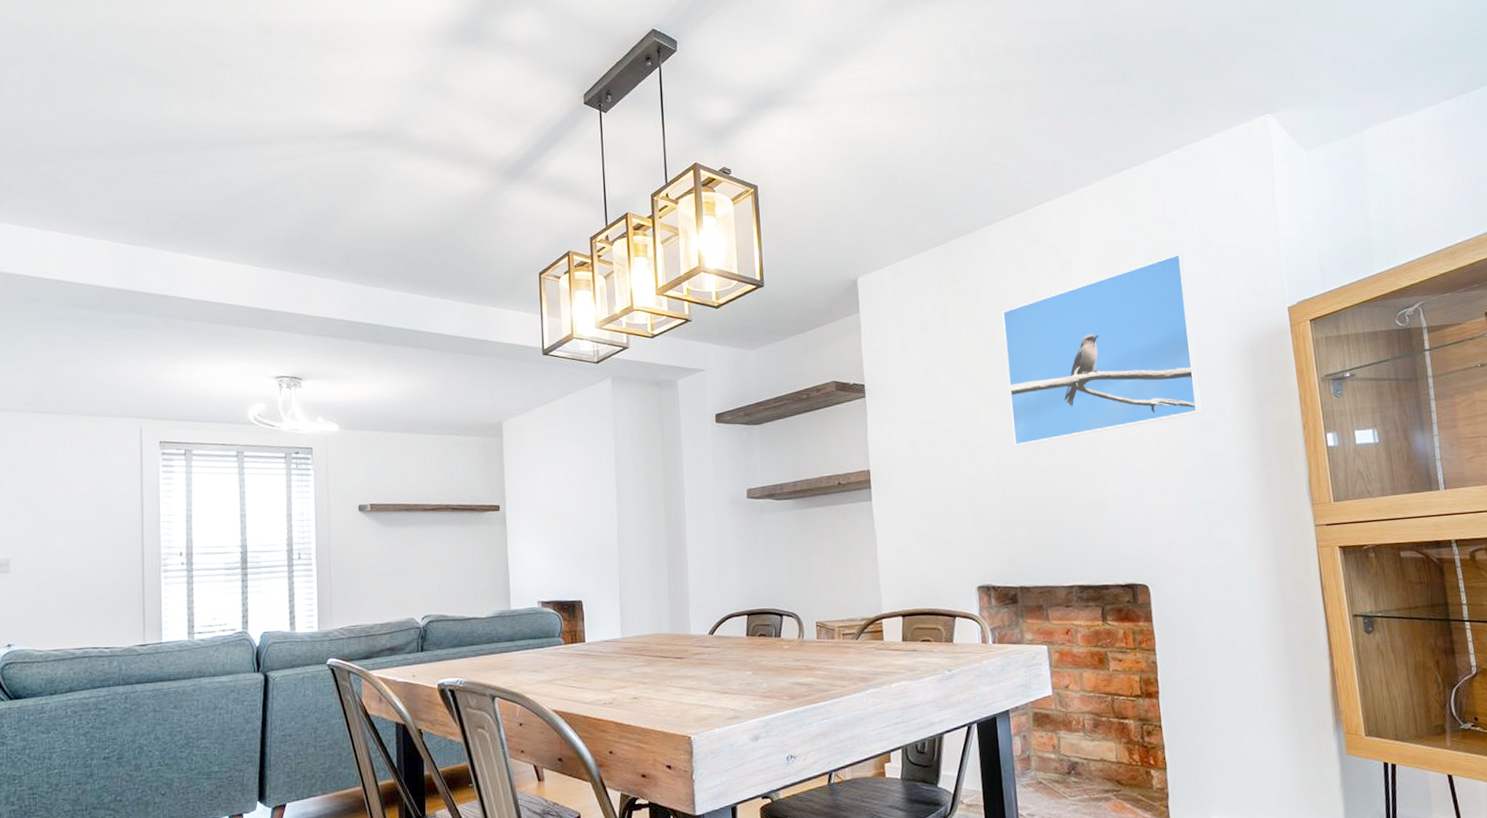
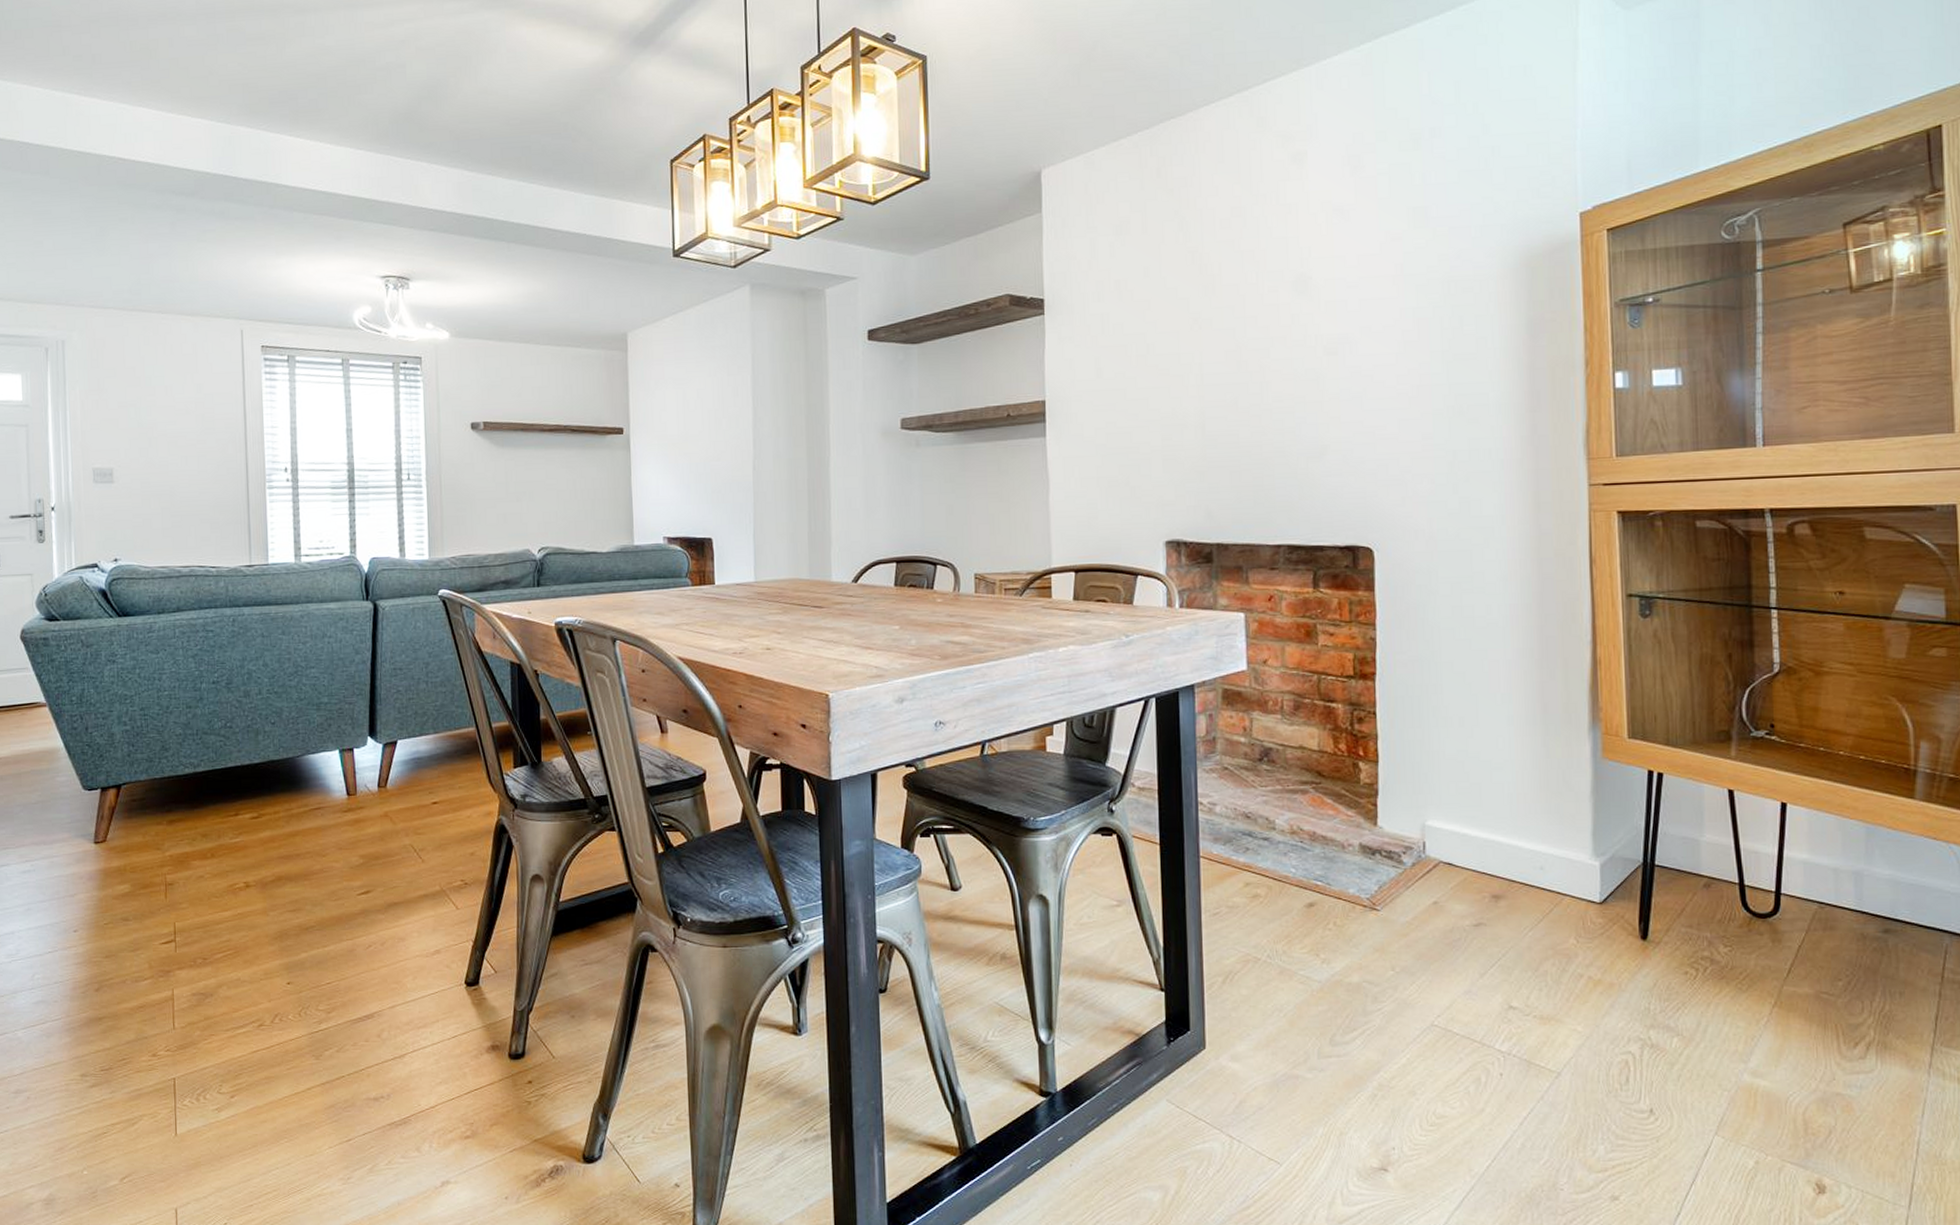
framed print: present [1002,253,1202,447] -> none [1215,143,1457,378]

